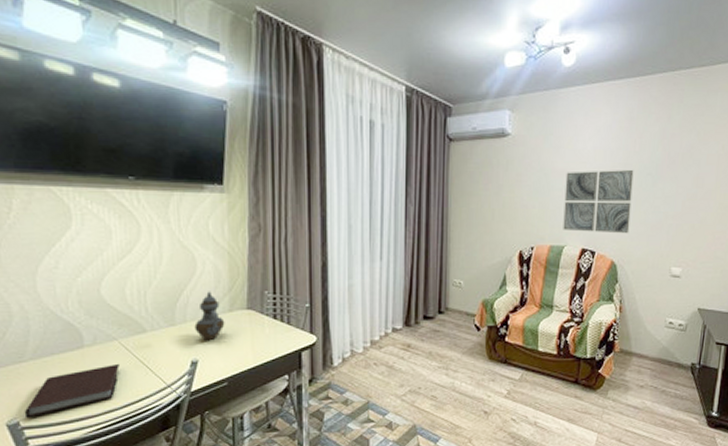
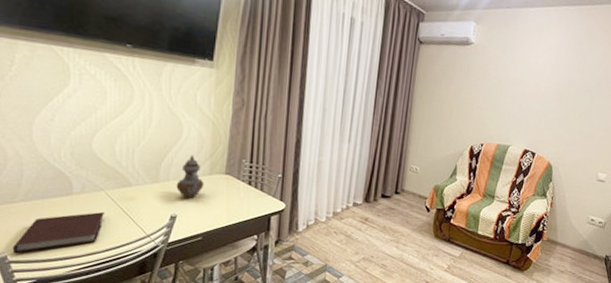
wall art: present [563,169,634,234] -> none [510,81,576,141]

